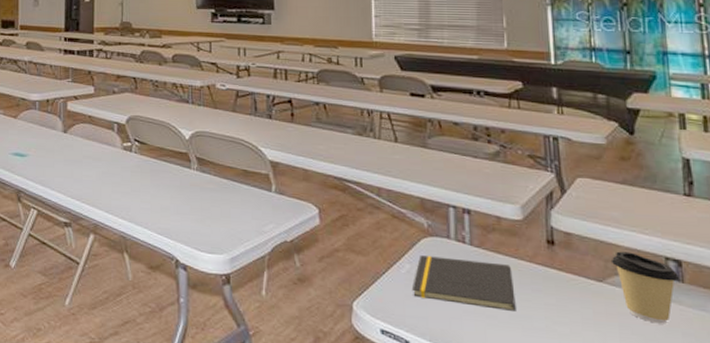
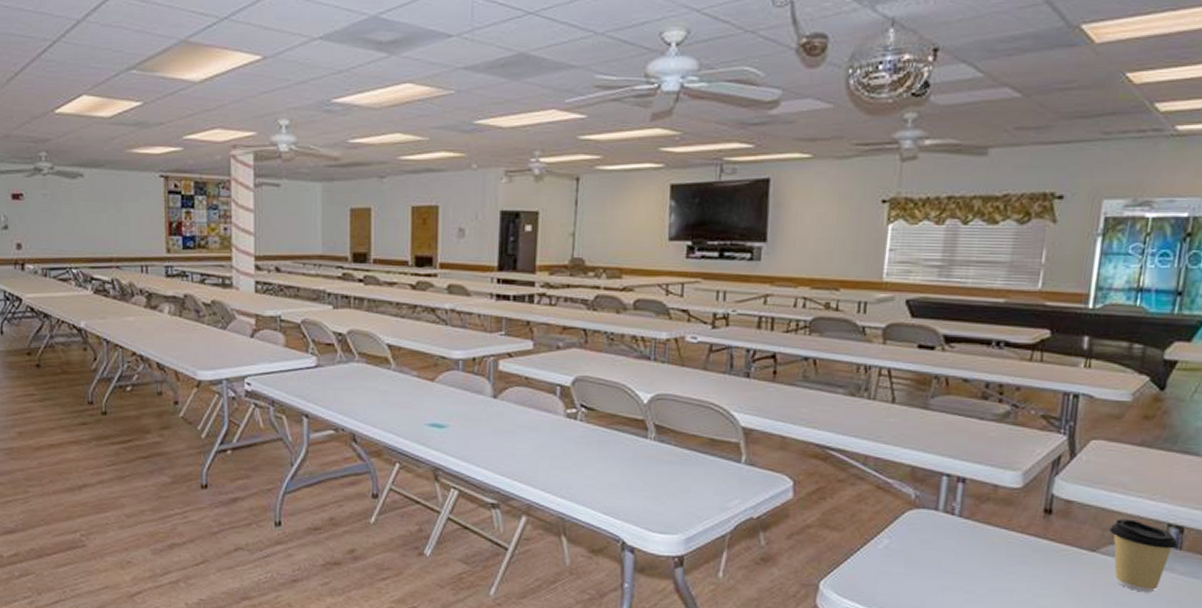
notepad: present [411,255,516,311] -> none [887,529,1001,585]

